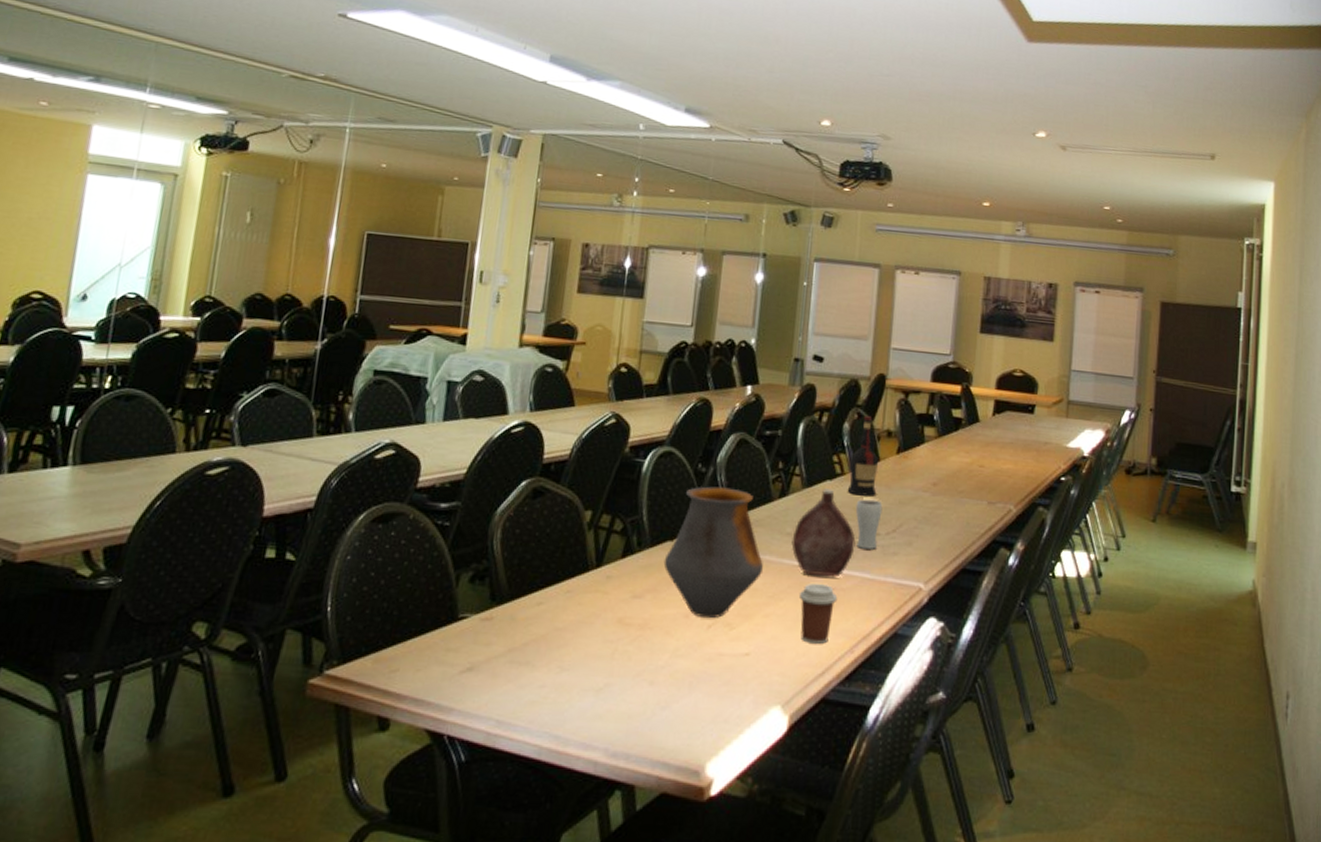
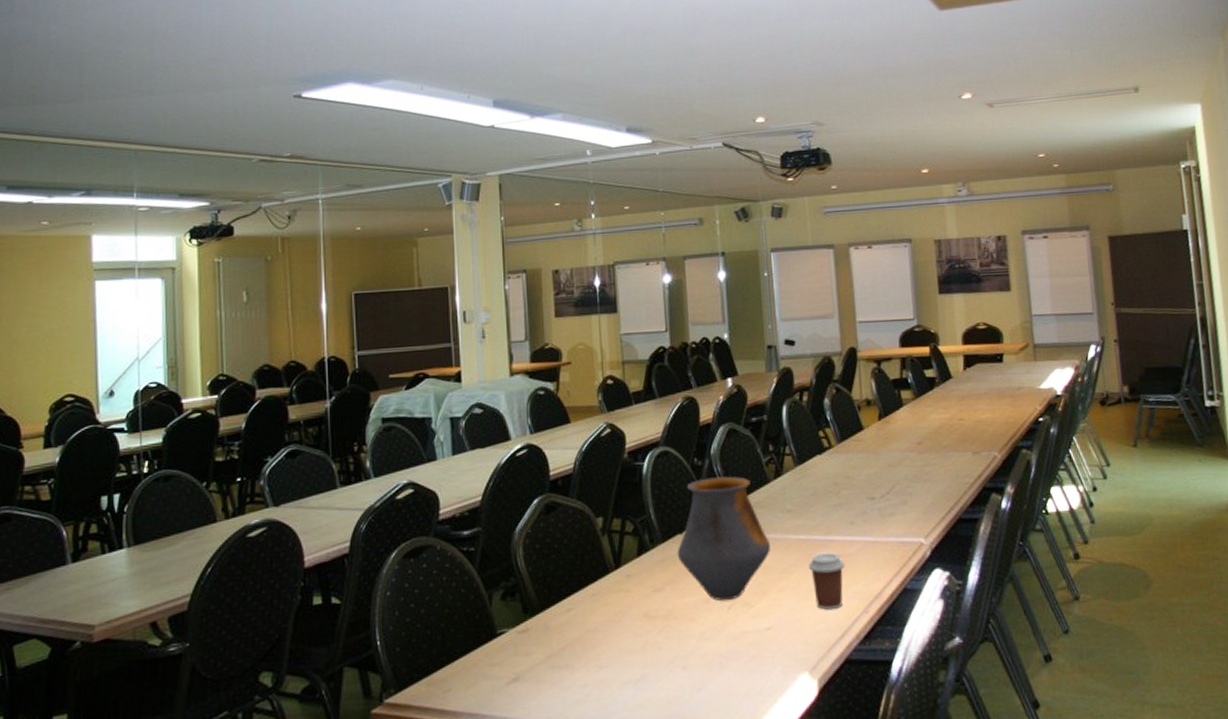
bottle: present [791,488,856,578] -> none [793,463,854,546]
liquor: present [847,416,879,496] -> none [835,389,866,465]
drinking glass: present [855,499,883,549] -> none [847,466,874,514]

